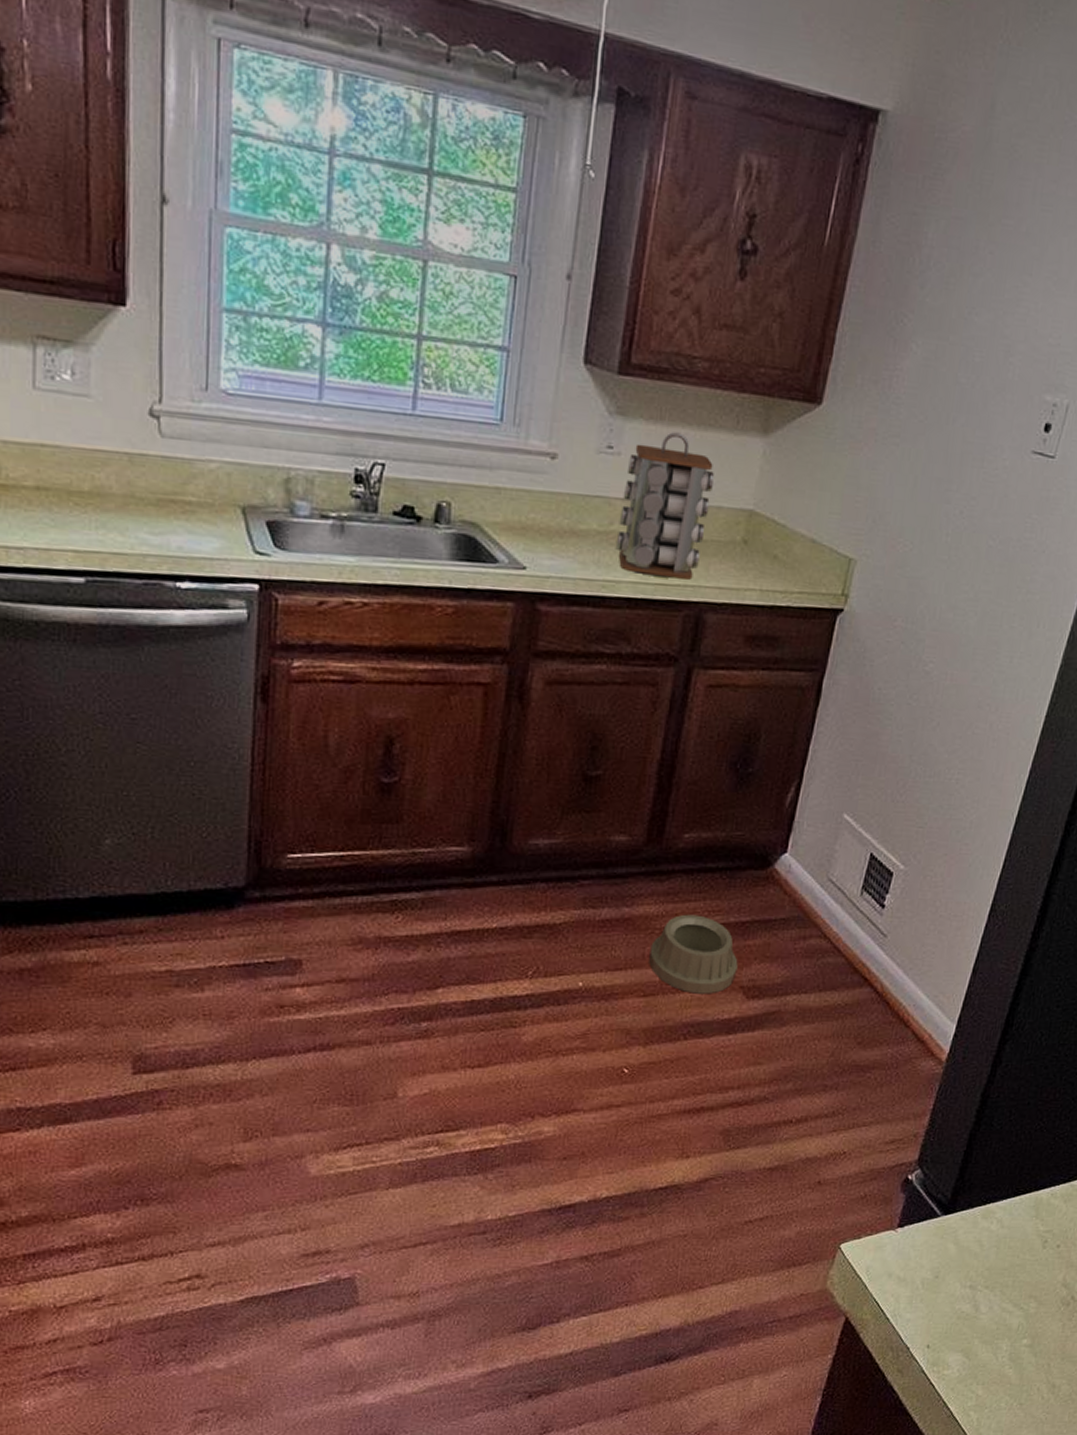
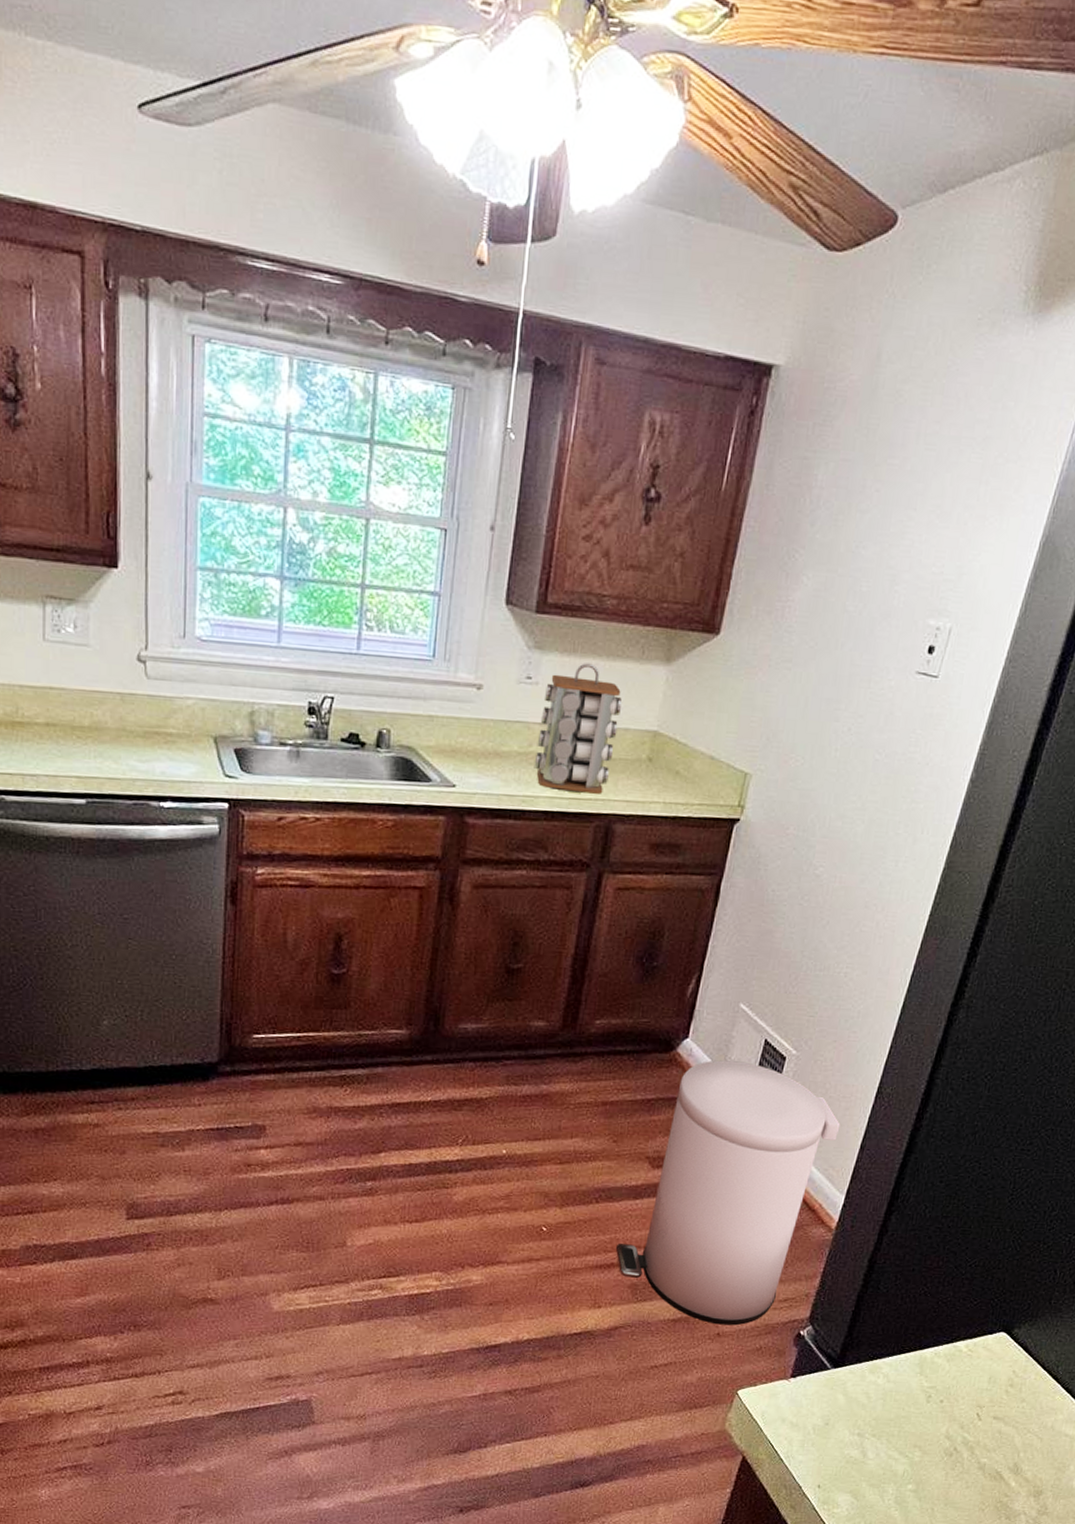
pet bowl: present [649,914,738,994] -> none [564,1091,645,1163]
pedal bin: none [705,877,952,1172] -> present [615,1060,841,1326]

